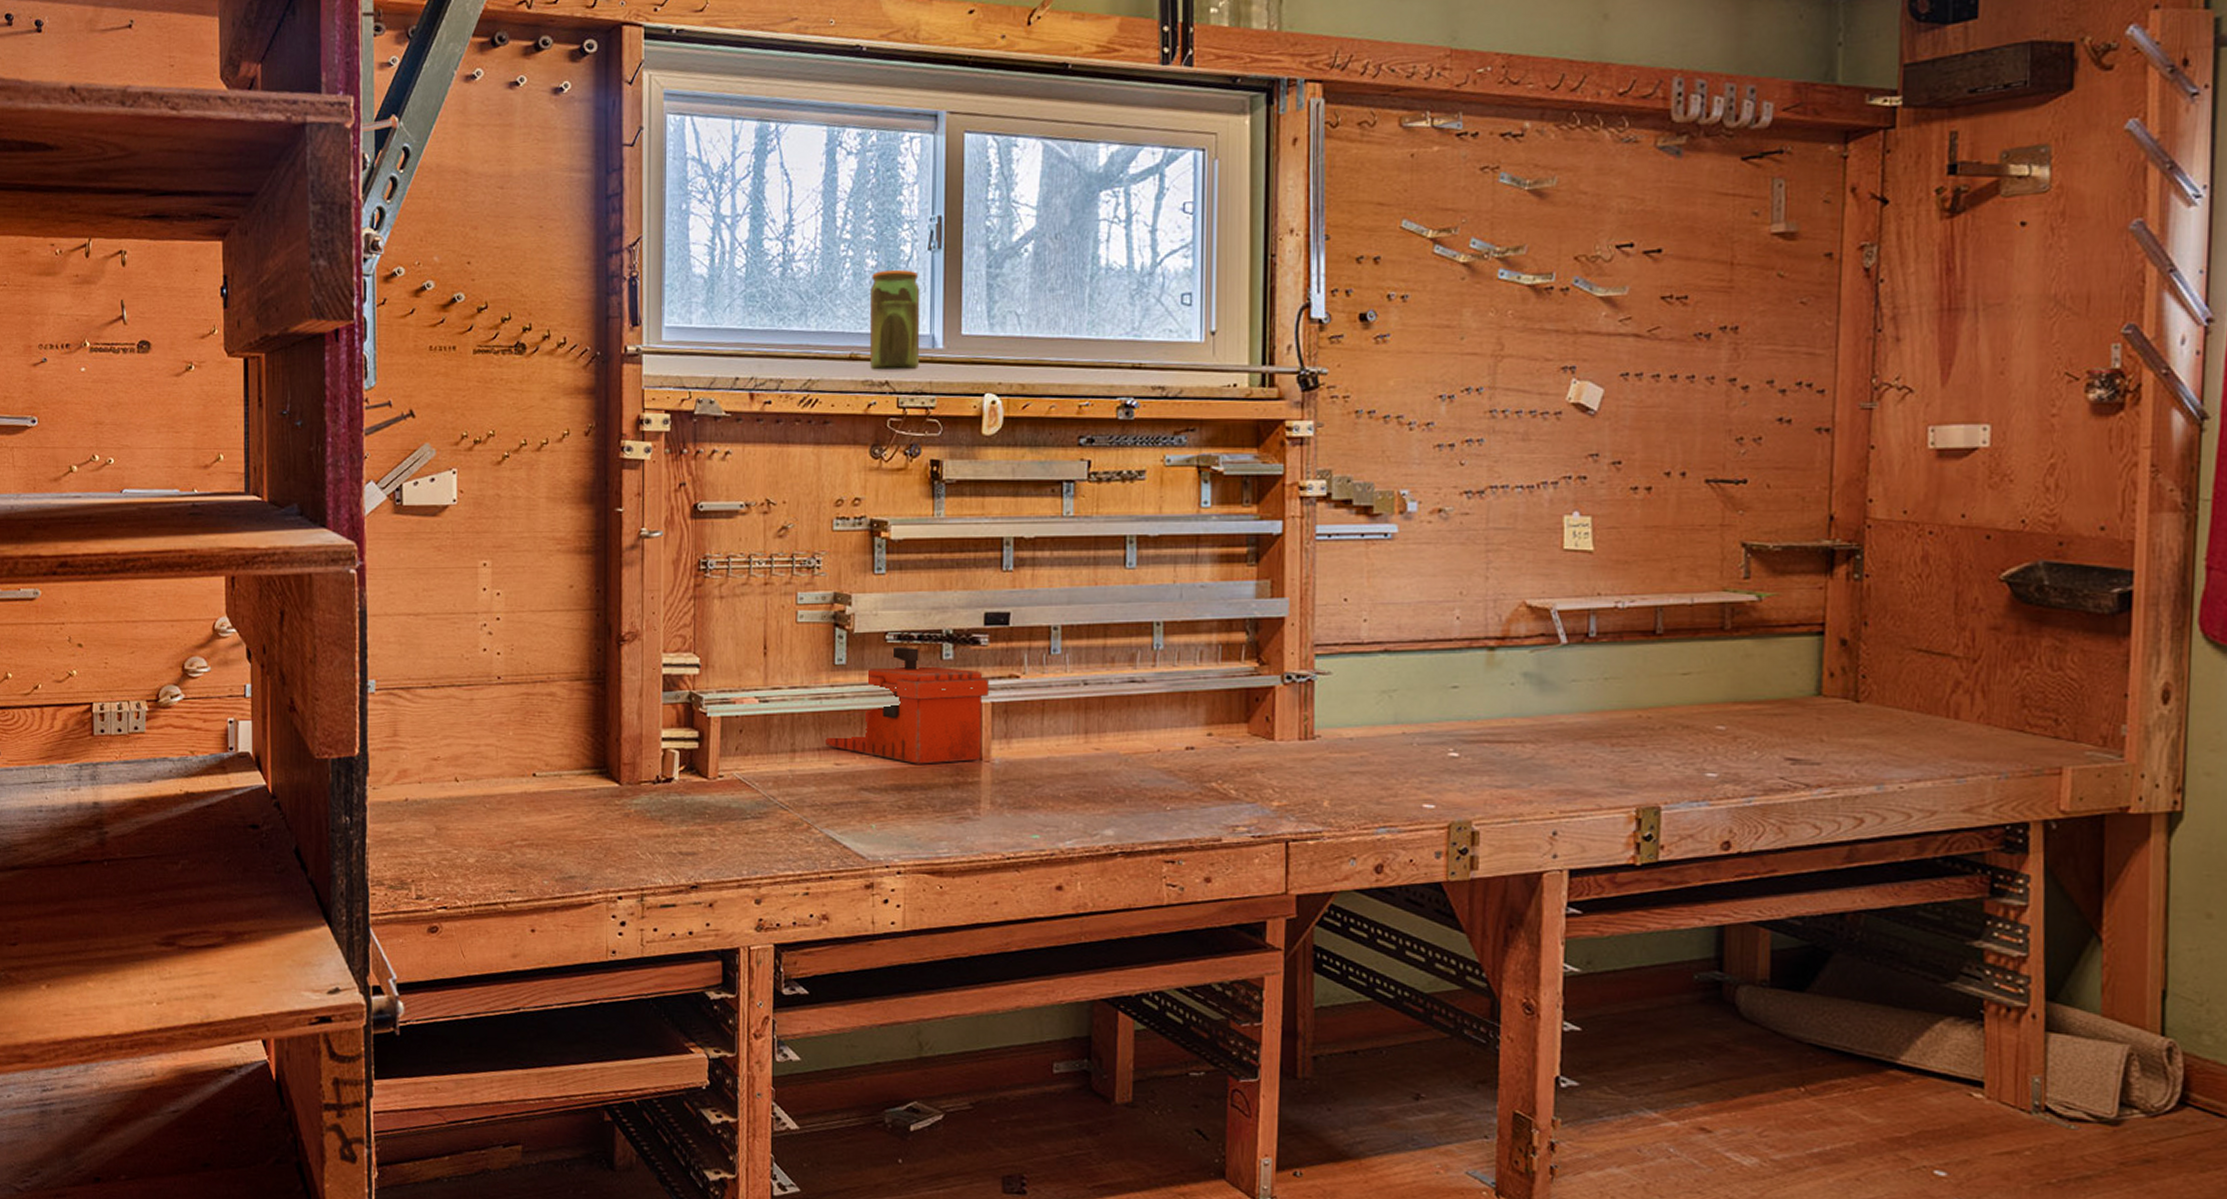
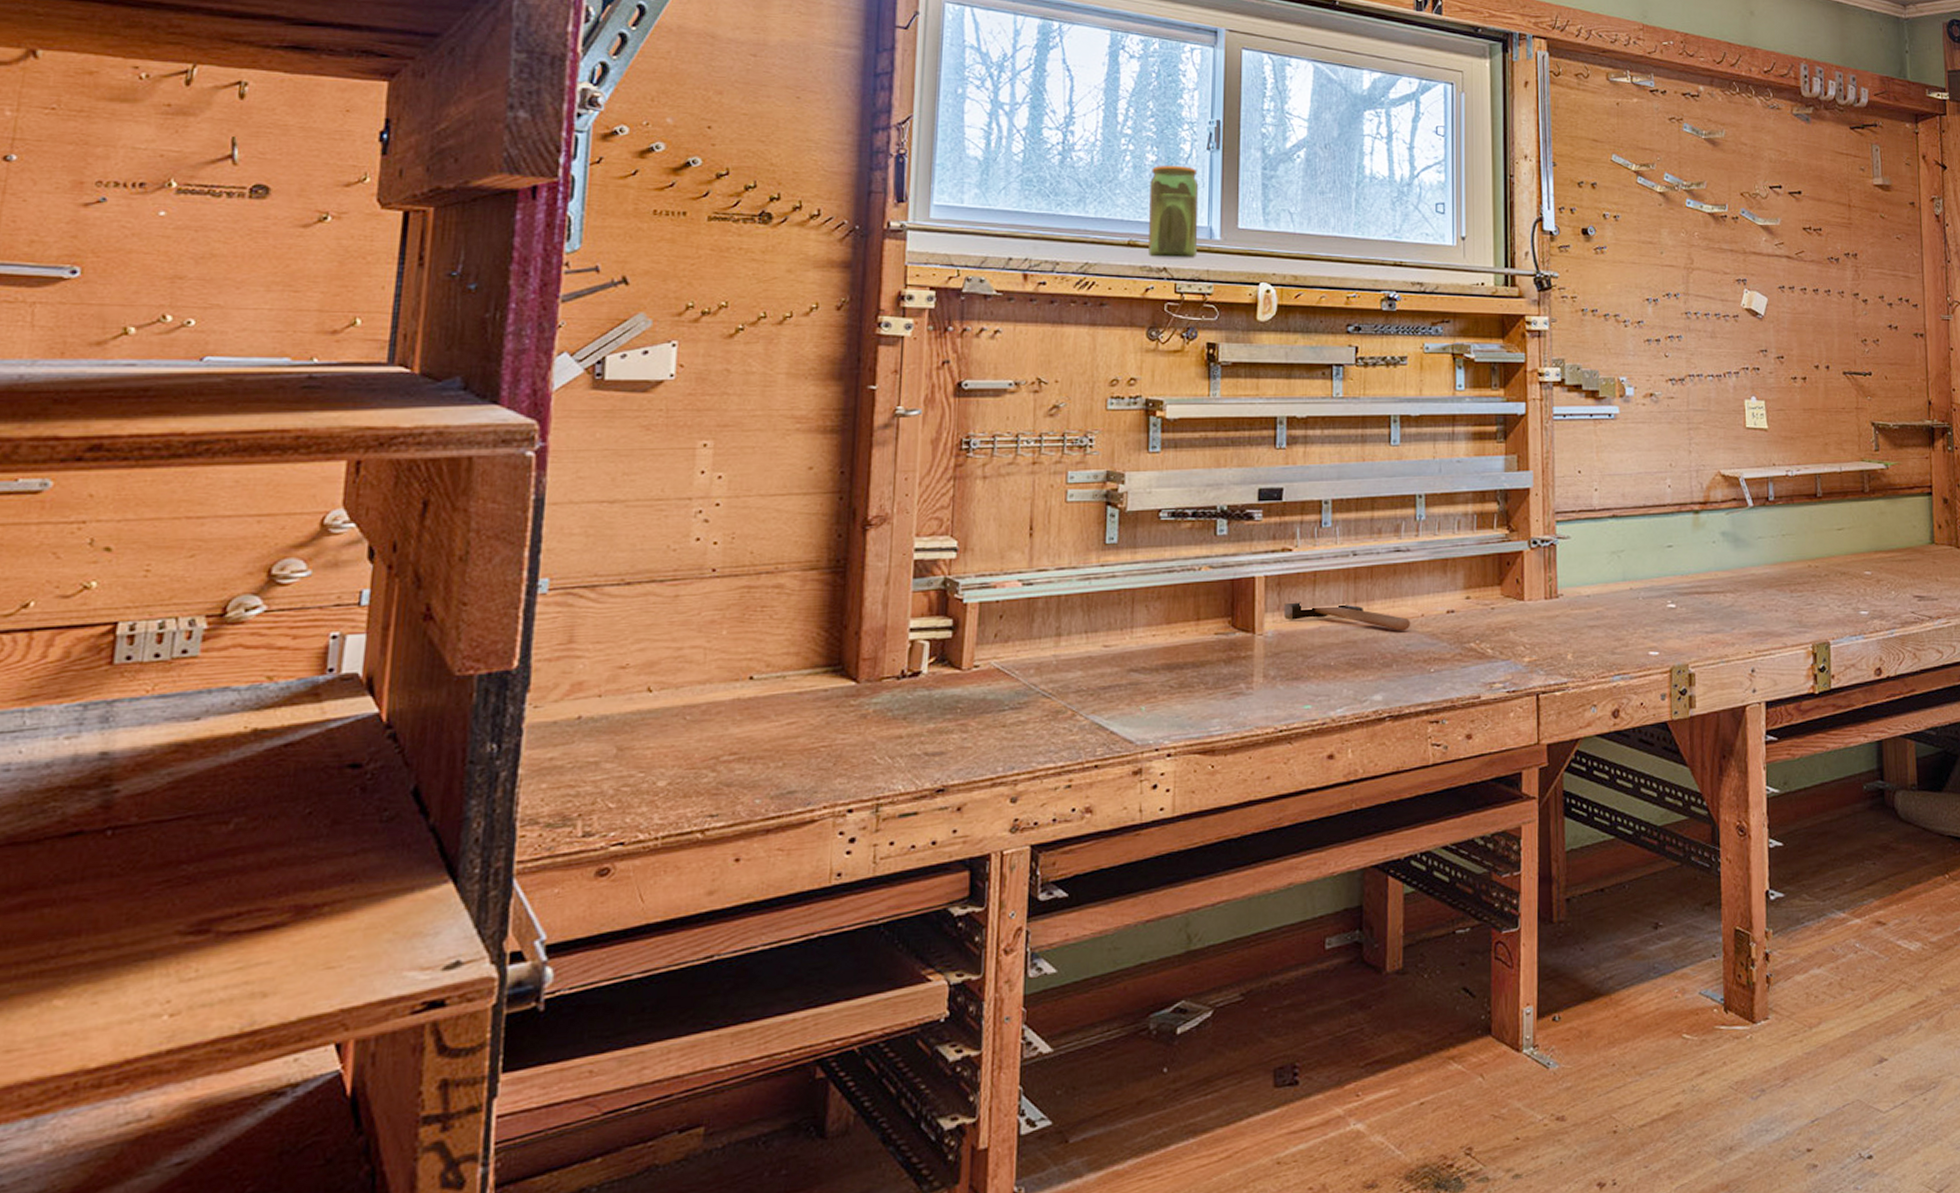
toolbox: present [825,646,989,764] -> none [1094,523,1262,642]
claw hammer: none [1011,730,1146,766] -> present [1284,602,1411,631]

